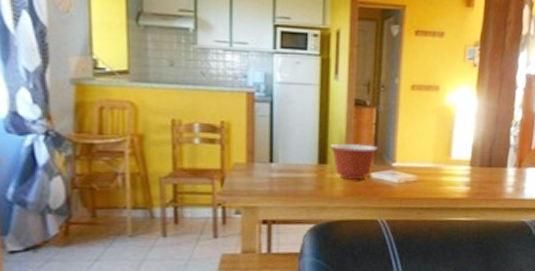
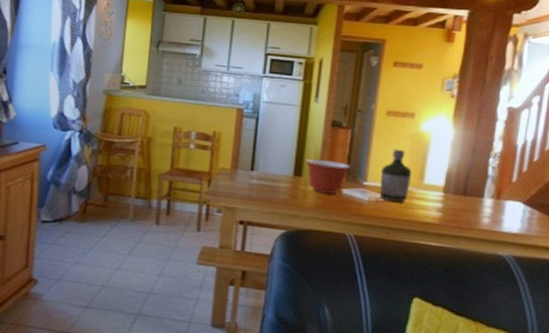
bottle: none [409,125,440,182] -> present [380,149,412,203]

